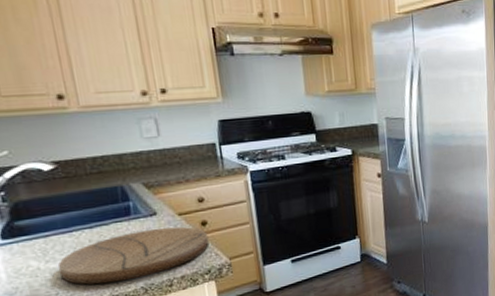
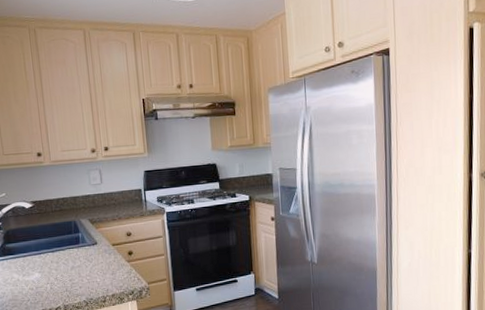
cutting board: present [57,226,210,285] -> none [30,255,134,296]

